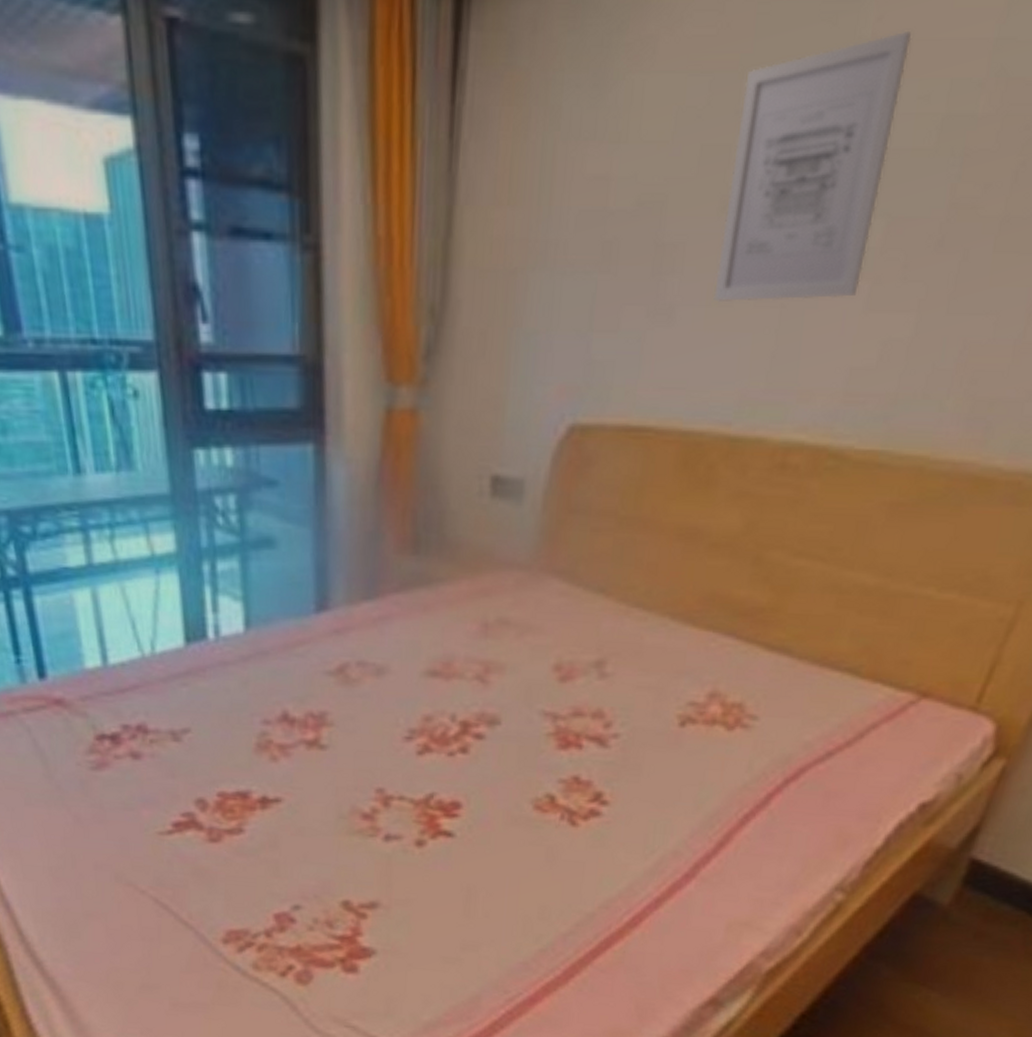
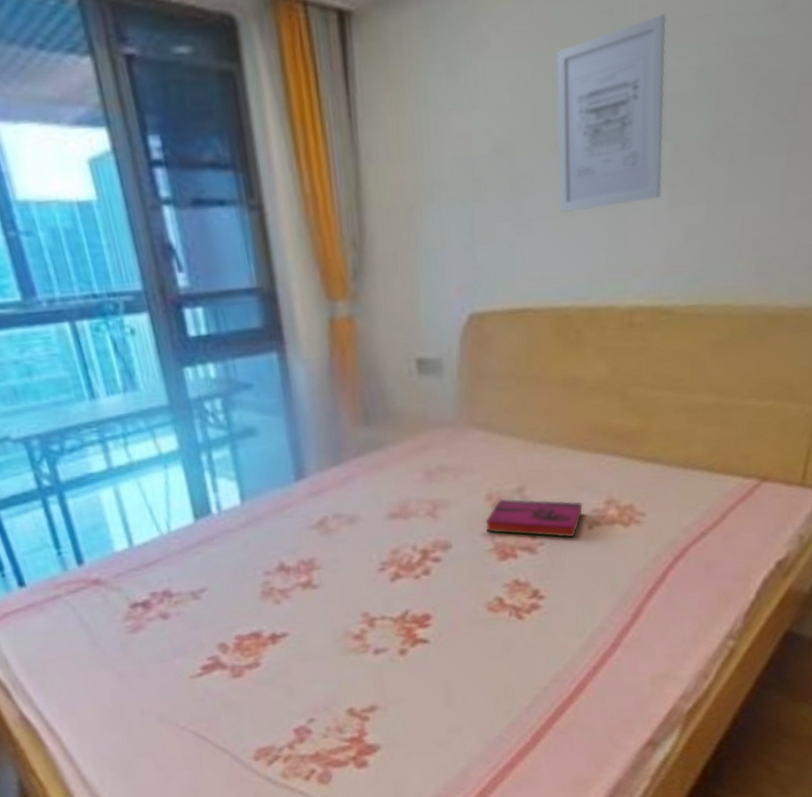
hardback book: none [547,671,677,734] -> present [485,498,583,538]

